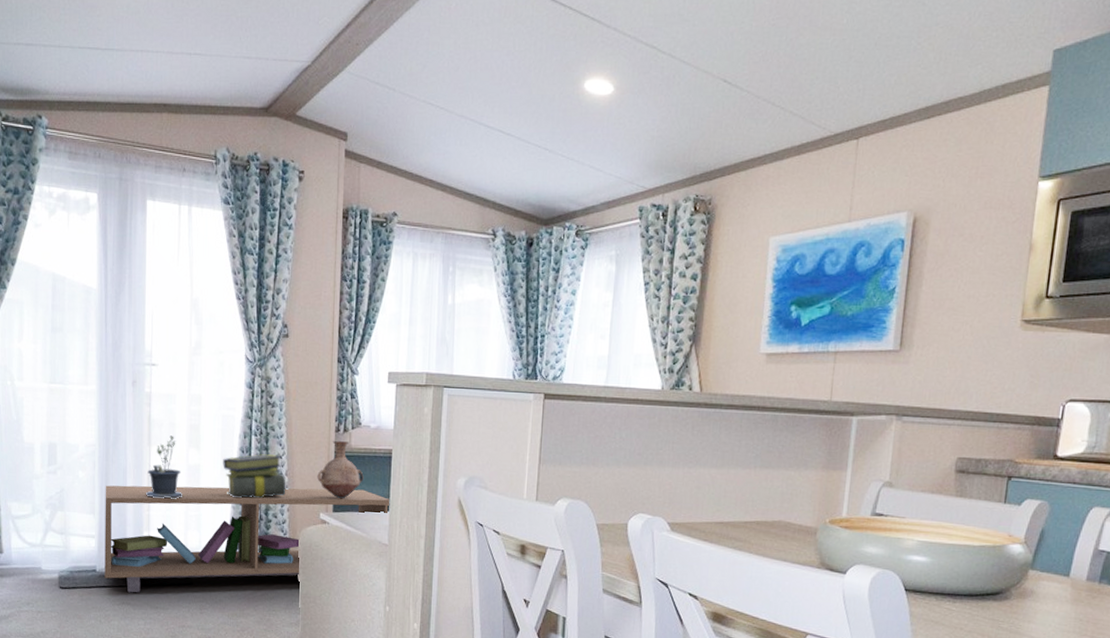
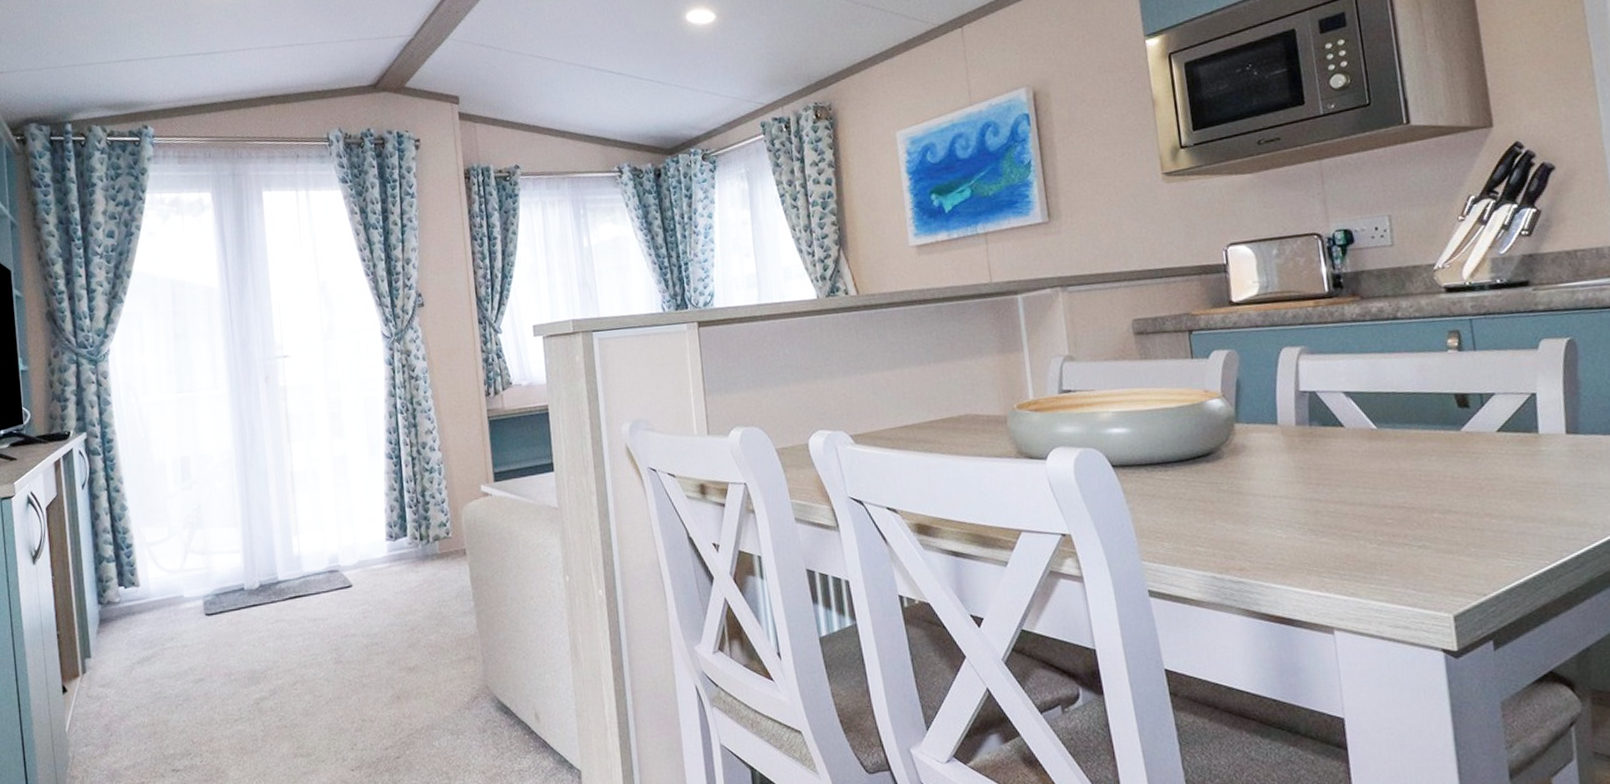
storage bench: present [104,485,392,593] -> none [246,452,556,608]
potted plant: present [145,435,183,500] -> none [290,428,332,499]
stack of books: present [223,454,286,499] -> none [370,430,442,484]
vase: present [317,440,364,499] -> none [472,404,522,467]

